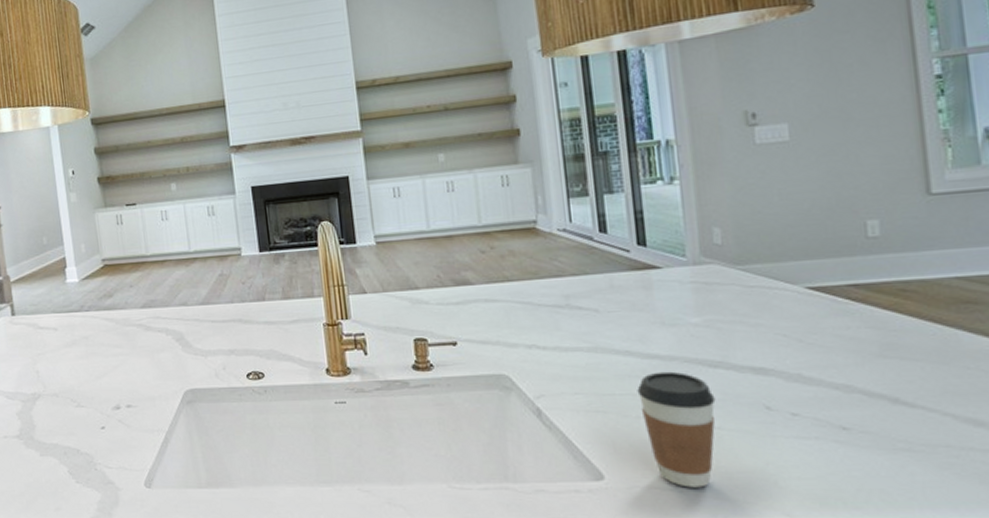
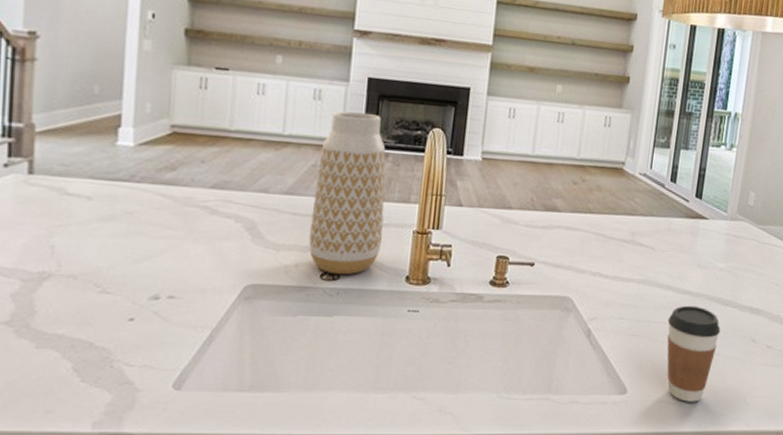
vase: none [223,218,296,374] -> present [309,111,386,275]

